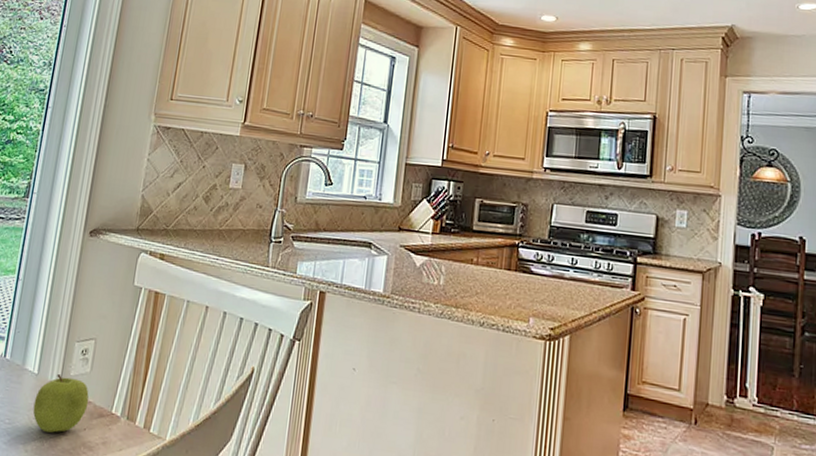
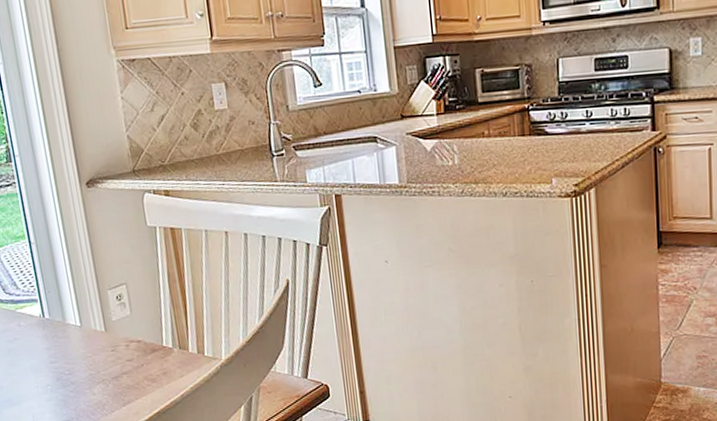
fruit: present [33,373,89,433] -> none [85,321,139,375]

